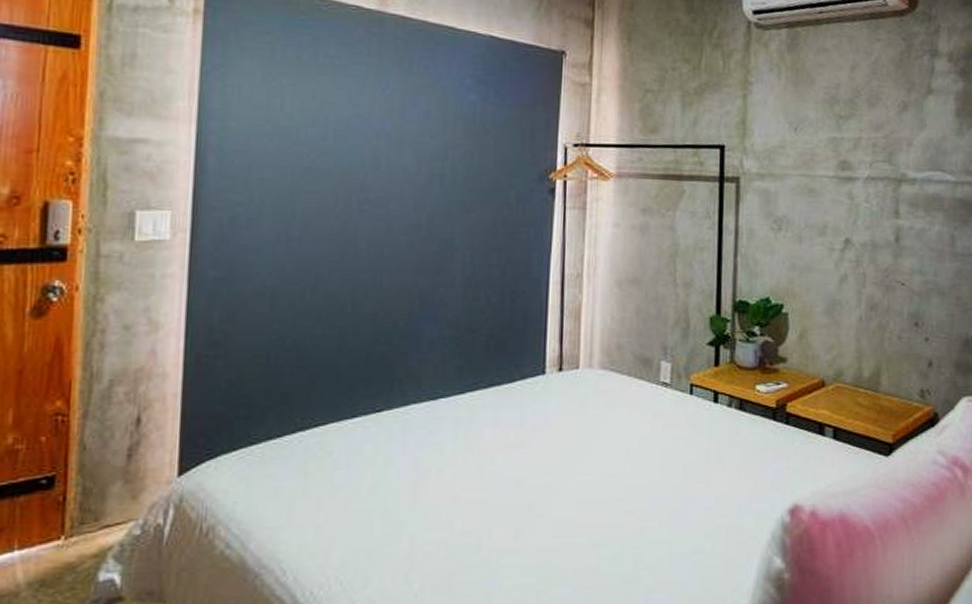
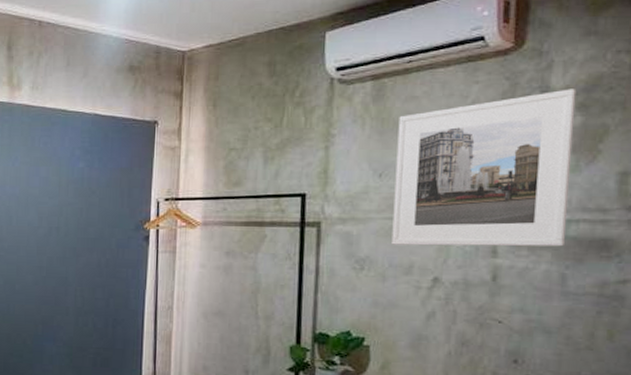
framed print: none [807,54,959,208] -> present [391,89,577,247]

